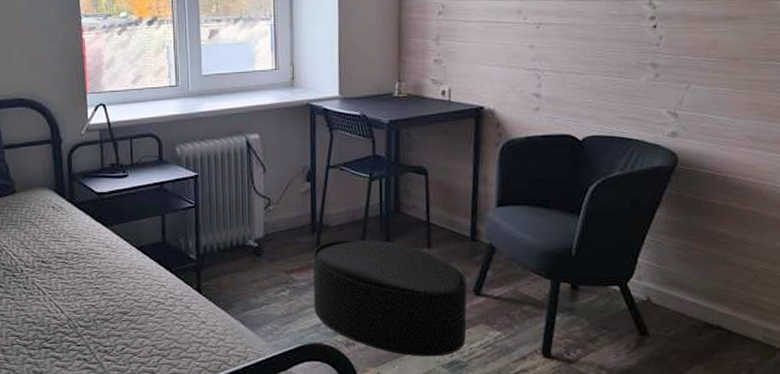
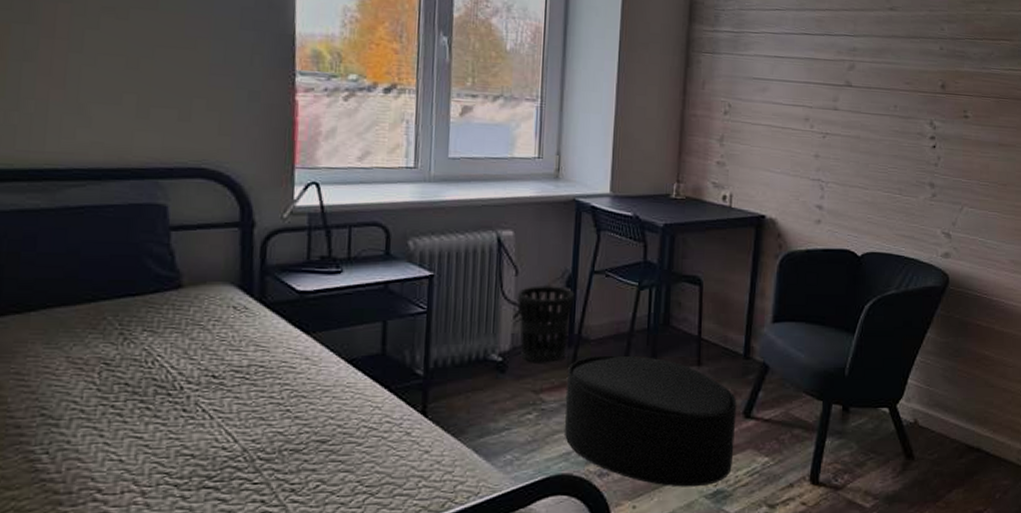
wastebasket: none [266,179,315,248] -> present [516,284,575,363]

